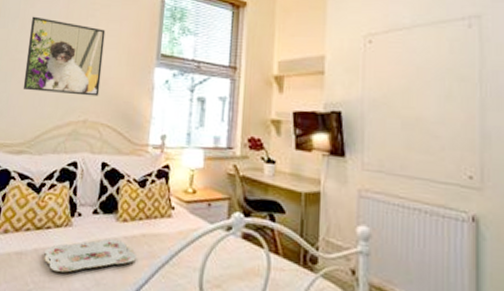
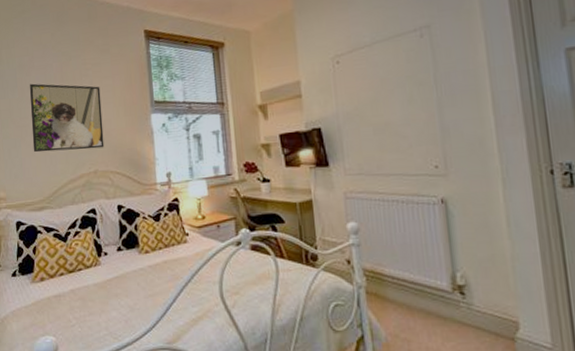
serving tray: present [44,239,137,273] -> none [80,270,163,306]

